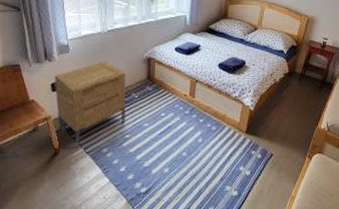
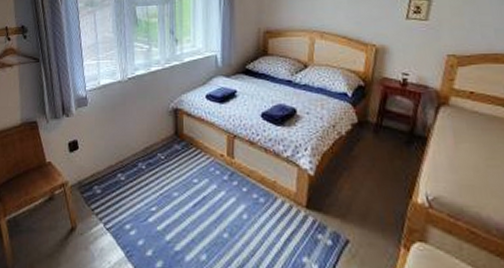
nightstand: present [54,61,126,148] -> none [71,115,151,222]

